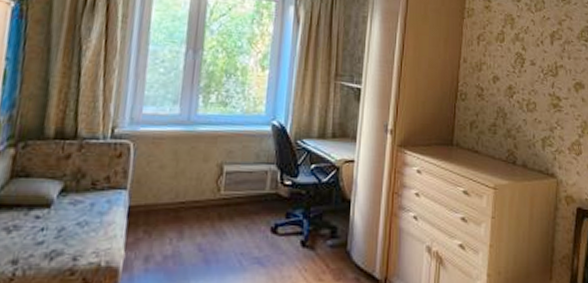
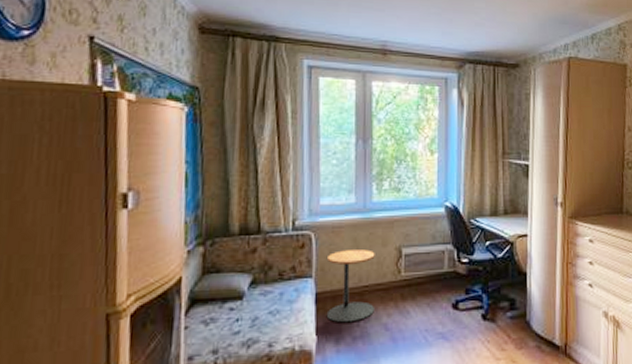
side table: none [137,163,195,240] -> present [326,249,375,323]

